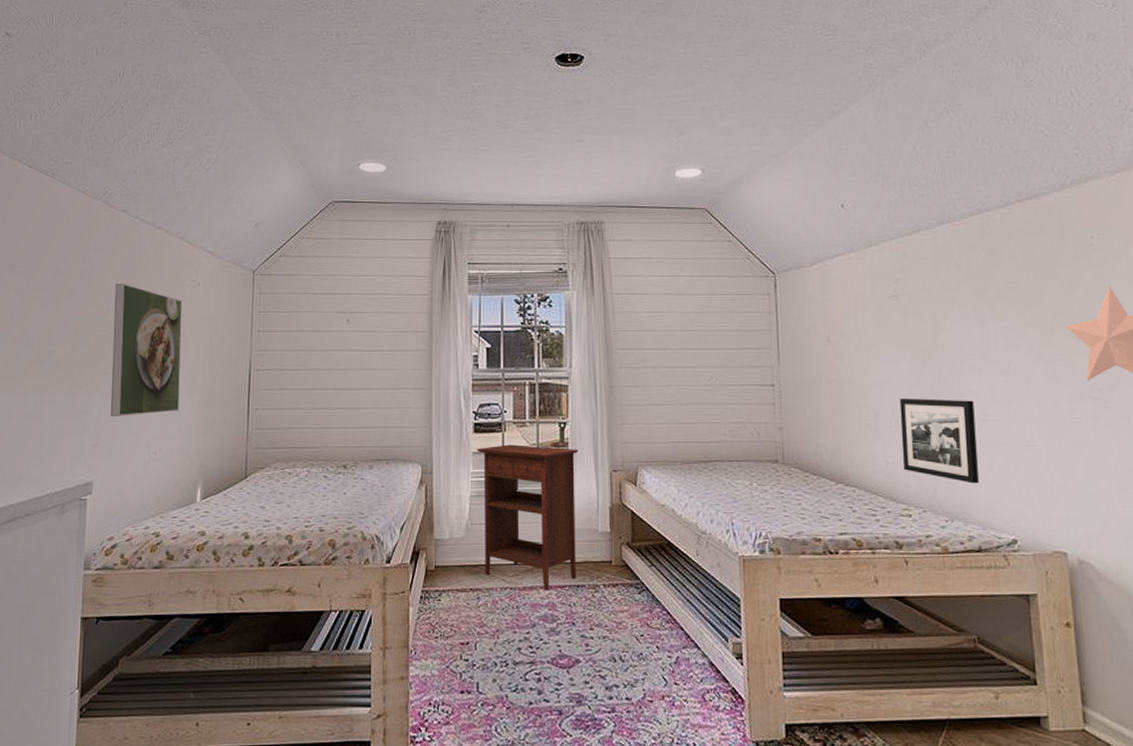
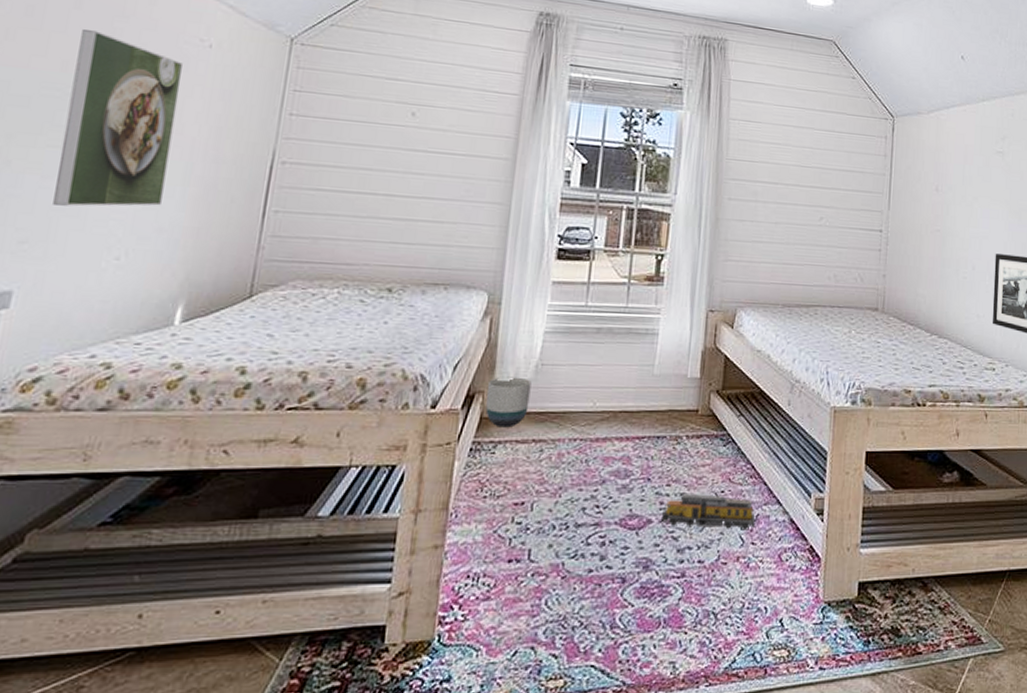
planter: none [429,535,464,579] -> present [485,376,532,428]
nightstand: present [476,444,579,590] -> none [552,275,675,441]
toy train: none [587,637,676,670] -> present [660,494,756,529]

